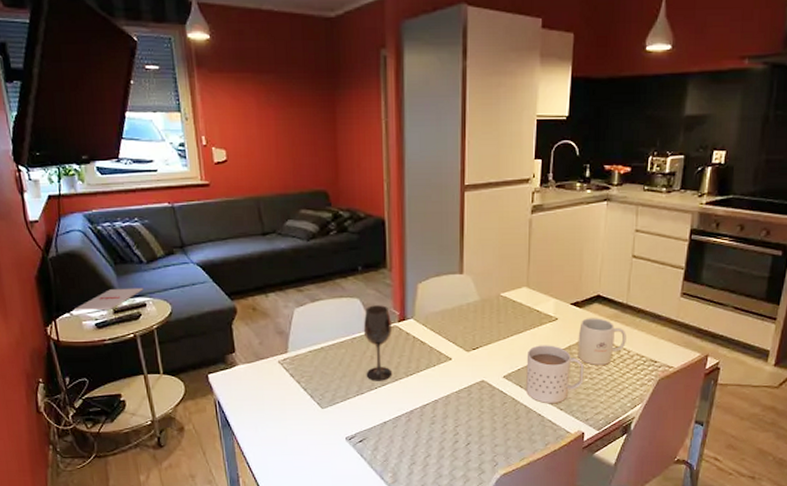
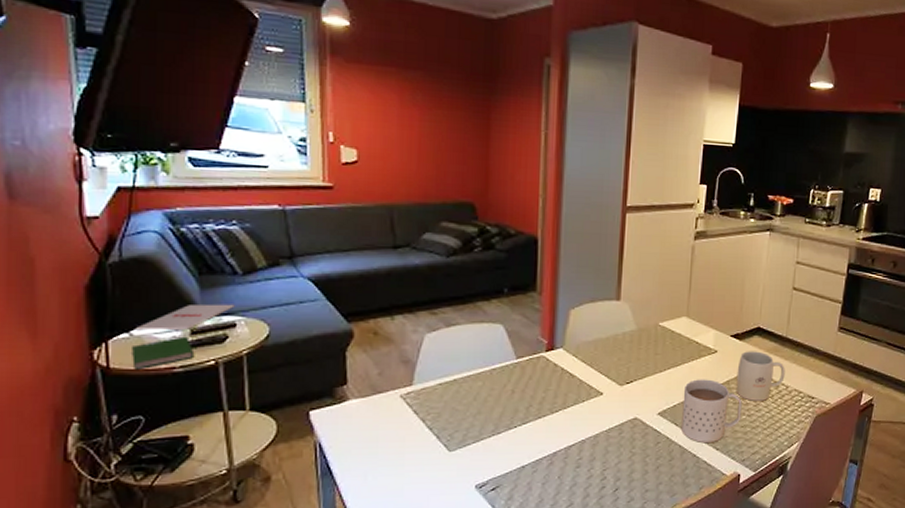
hardcover book: none [72,315,119,342] -> present [130,336,195,369]
wine glass: present [363,305,392,381] -> none [504,332,538,419]

